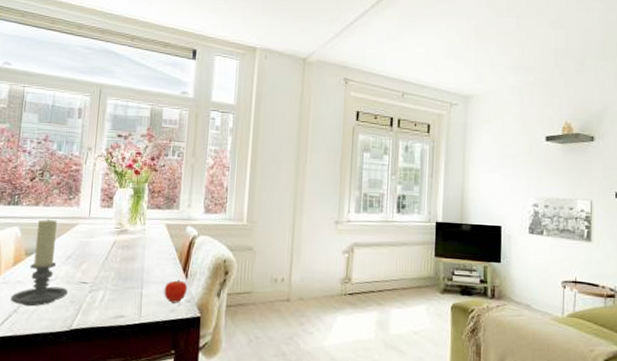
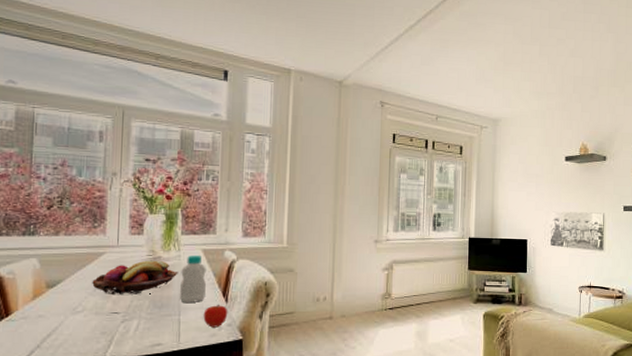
candle holder: present [11,219,68,307] -> none [32,248,98,341]
fruit basket: none [65,232,143,266] -> present [92,260,178,296]
bottle: none [142,229,169,277] -> present [179,254,206,304]

